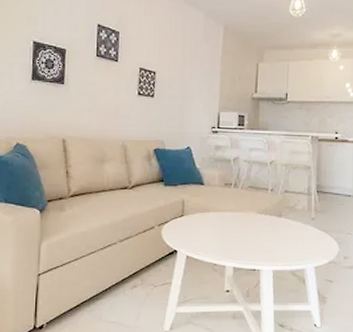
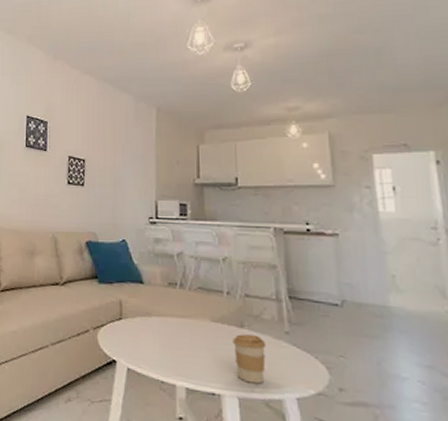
coffee cup: none [272,222,297,259] -> present [233,334,267,384]

